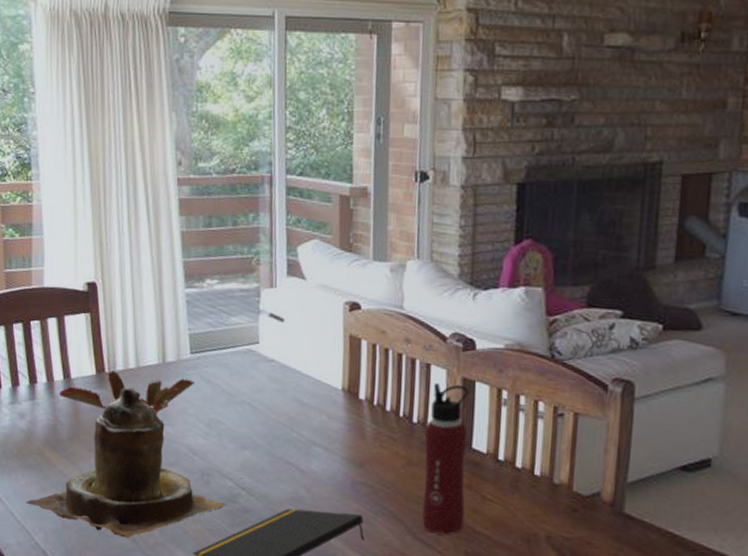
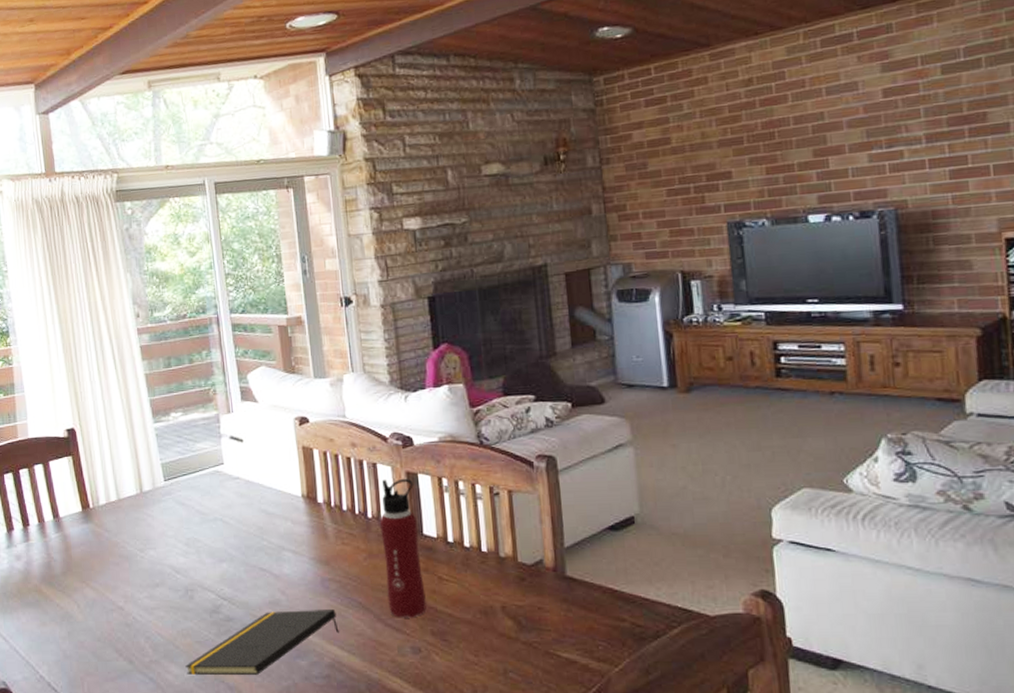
teapot: present [26,387,225,539] -> none [28,519,210,660]
plant: present [60,371,195,415] -> none [51,503,171,542]

